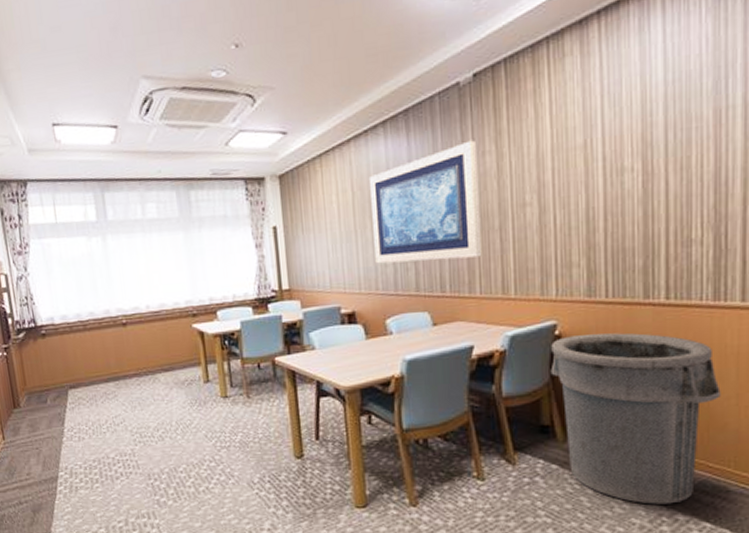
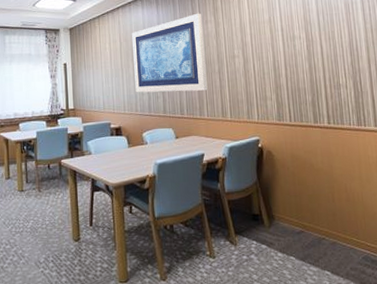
trash can: present [550,333,721,505] -> none [256,146,370,276]

